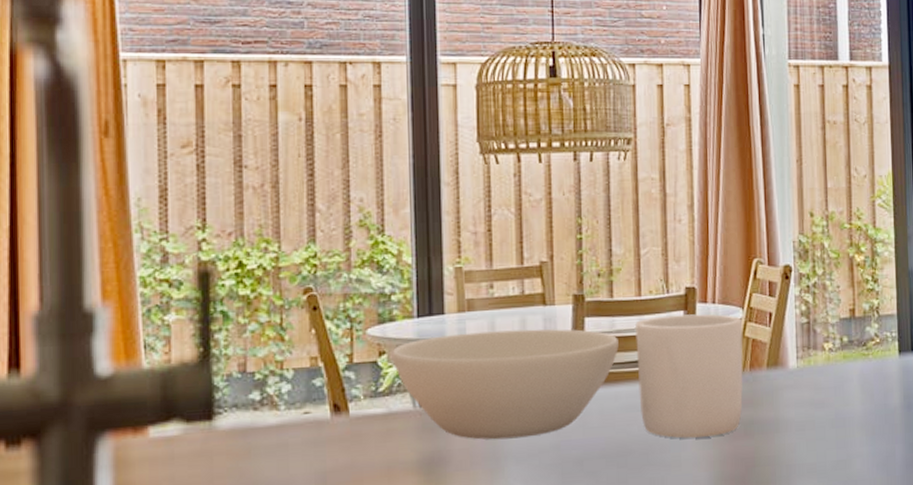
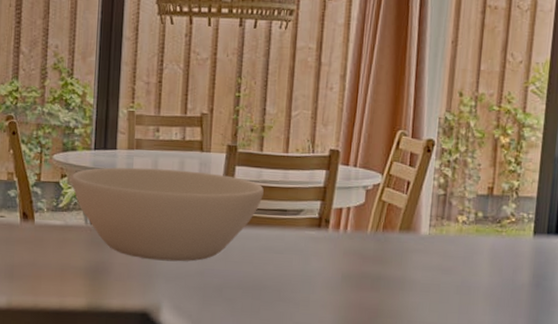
mug: present [635,314,743,439] -> none [277,172,381,285]

